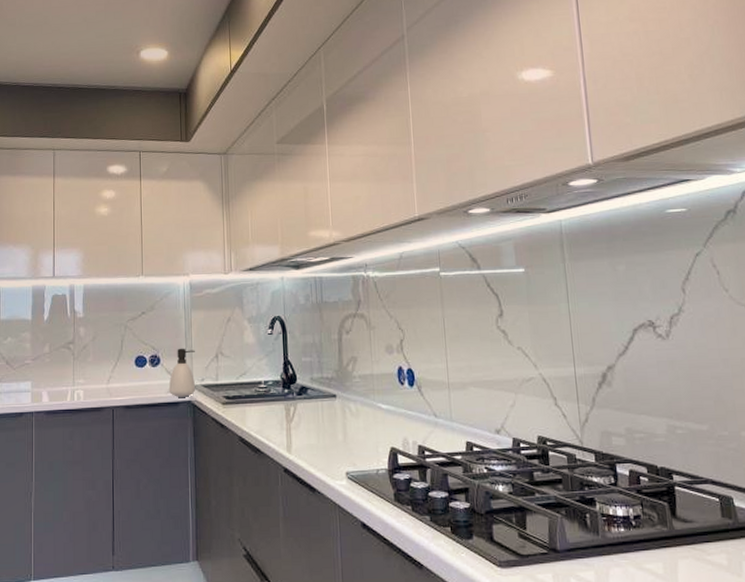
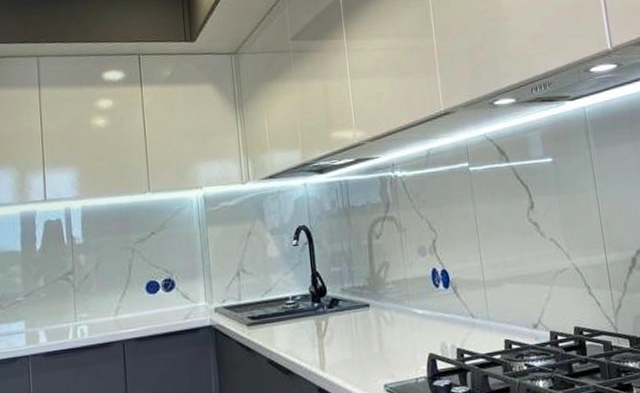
soap dispenser: present [168,348,196,397] -> none [186,268,217,323]

